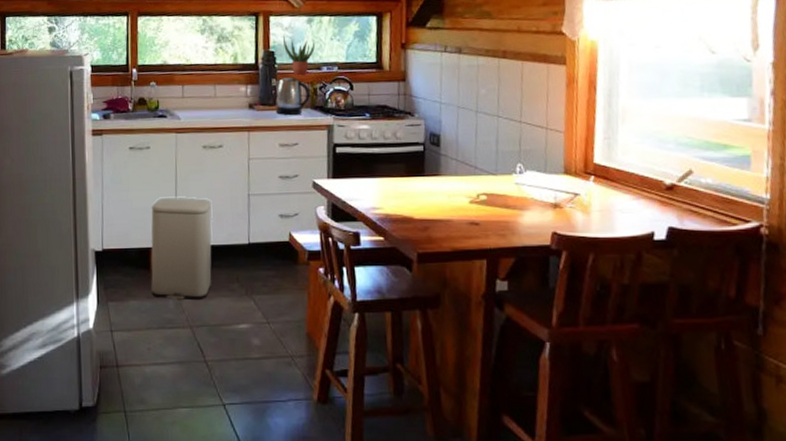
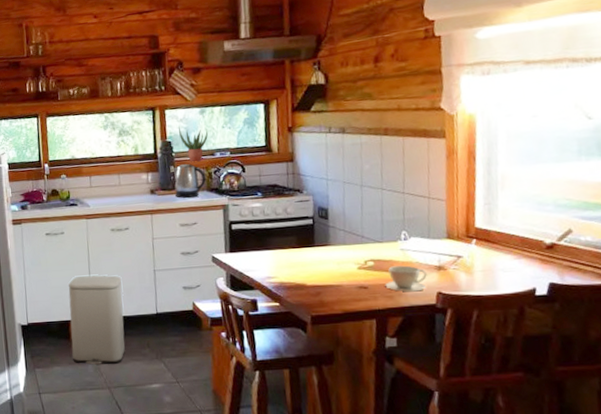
teacup: none [497,201,542,231] -> present [385,265,427,292]

